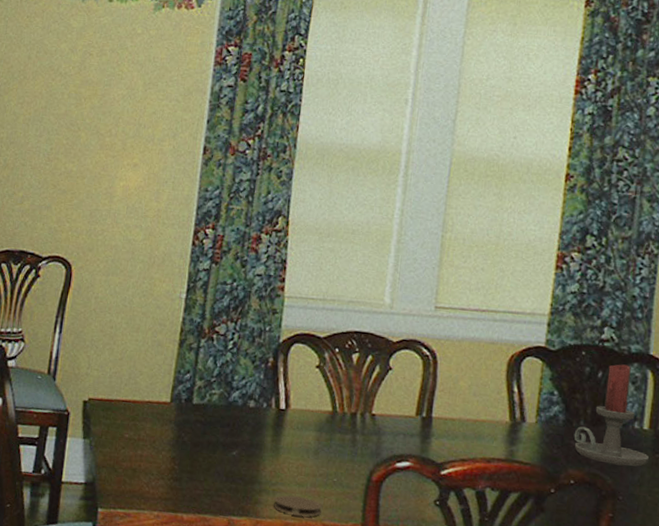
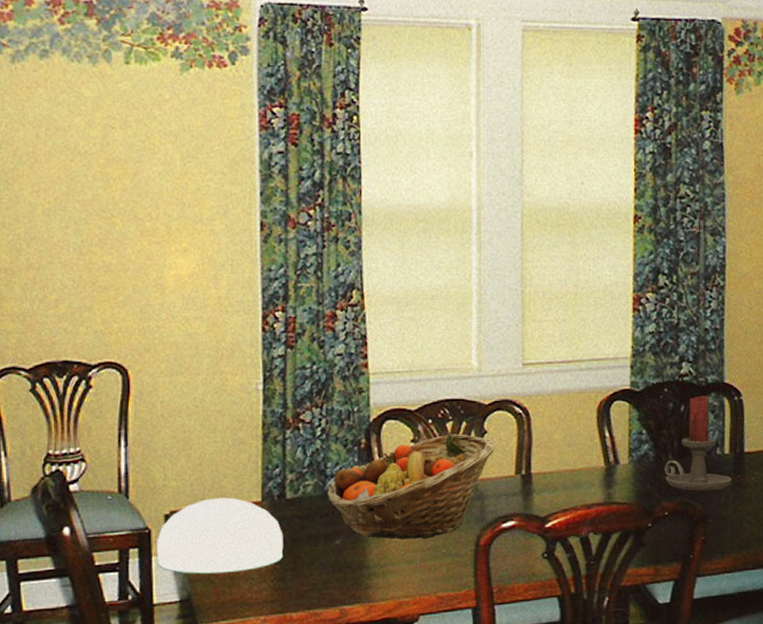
plate: none [71,392,186,466] -> present [156,497,284,574]
fruit basket: none [230,365,400,466] -> present [327,434,496,540]
coaster: present [274,495,322,517] -> none [385,574,434,594]

